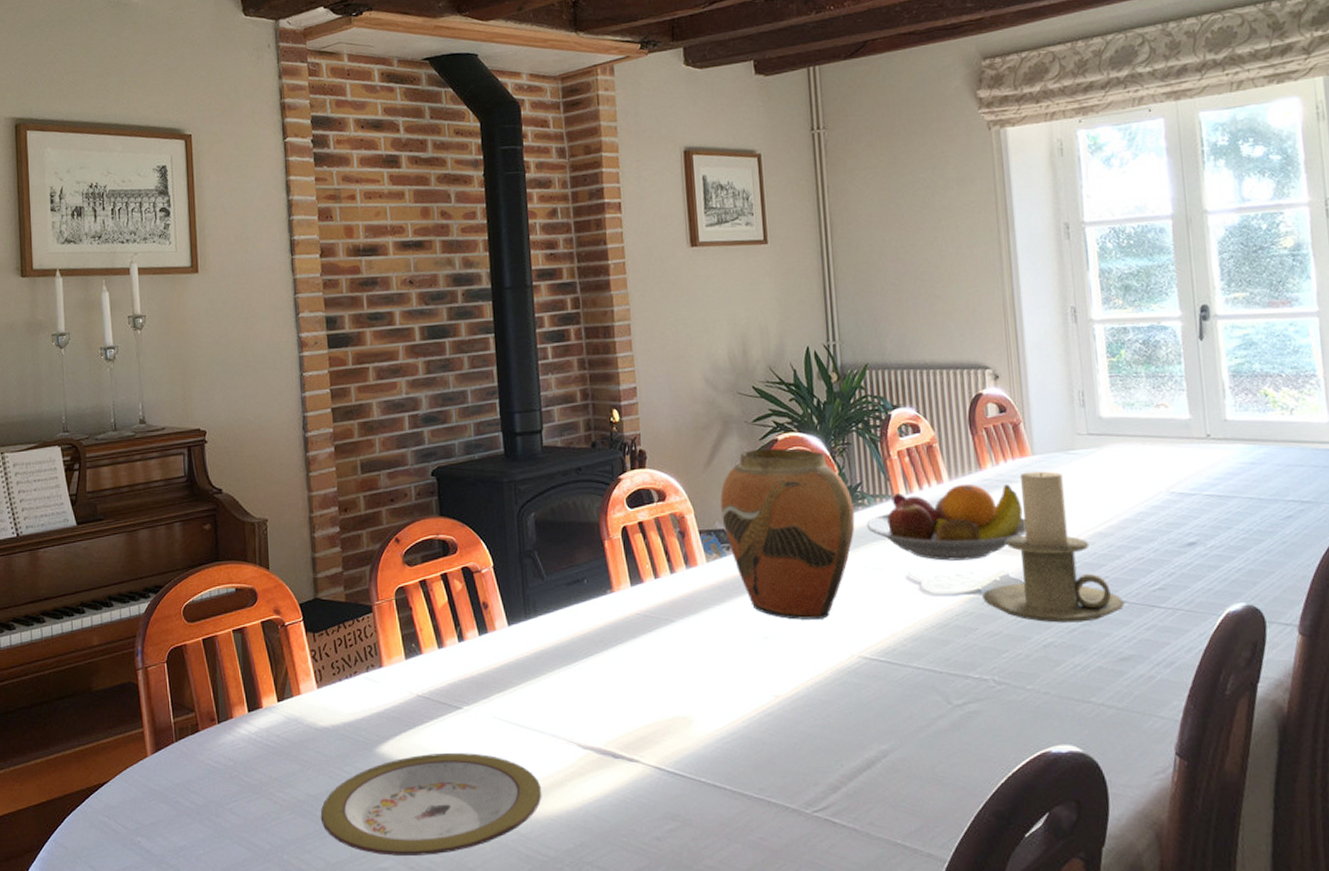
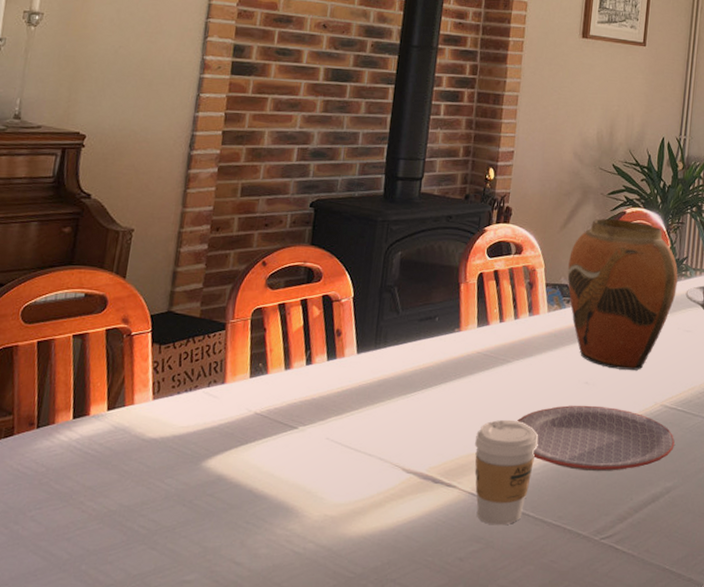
plate: present [320,753,542,856] -> none [129,470,361,569]
coffee cup: none [650,684,722,801] -> present [475,419,539,526]
plate: none [692,662,884,737] -> present [516,405,675,472]

